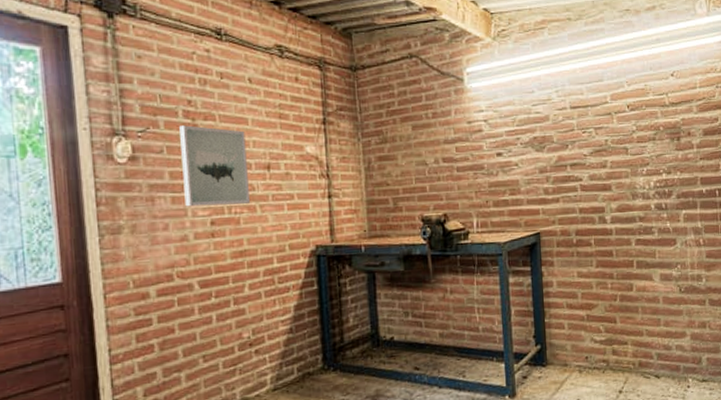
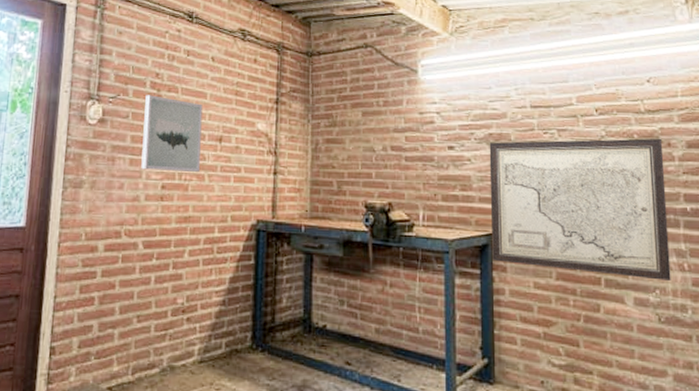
wall art: none [534,128,690,258] -> present [489,138,671,281]

